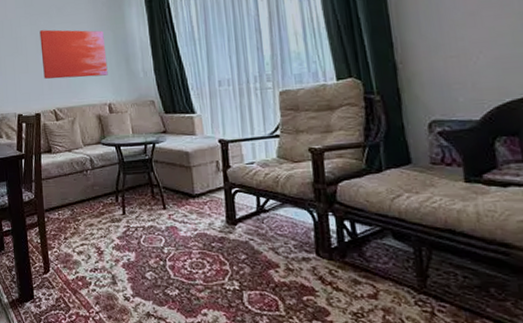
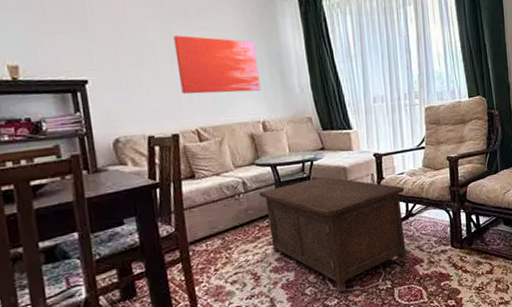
cabinet: none [104,159,259,283] -> present [258,176,407,292]

